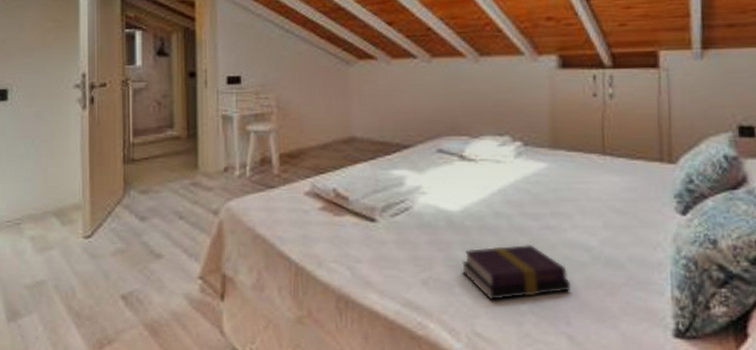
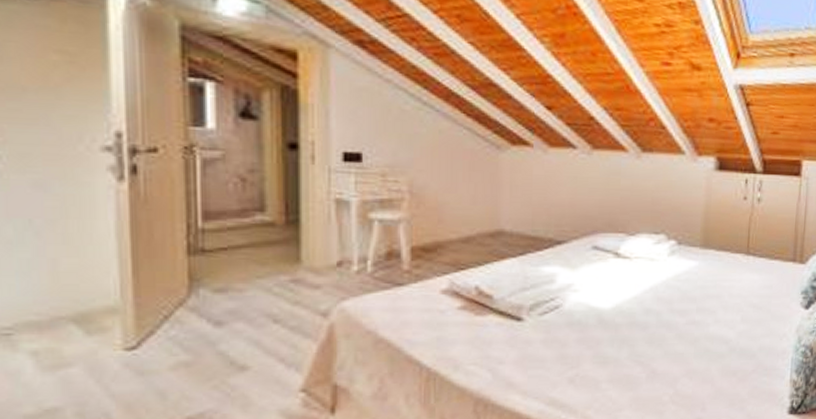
book: present [462,244,572,300] -> none [609,338,709,393]

